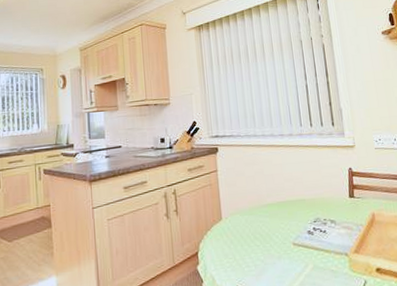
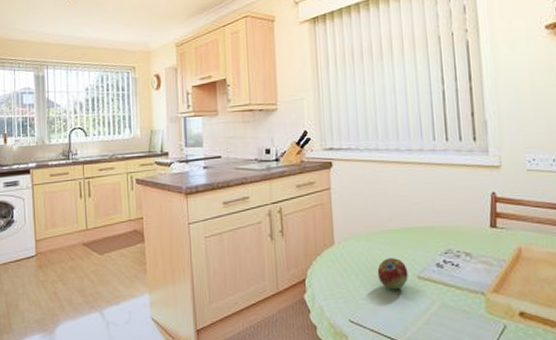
fruit: none [259,228,285,256] -> present [377,258,408,289]

